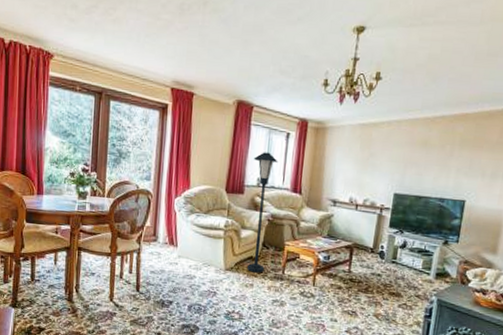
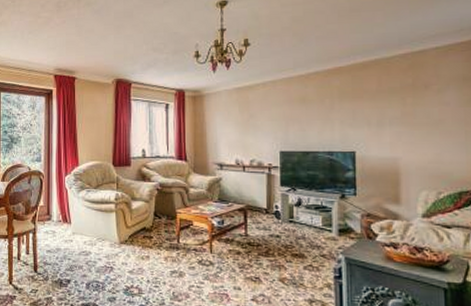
floor lamp: present [246,152,278,273] -> none [136,124,161,244]

